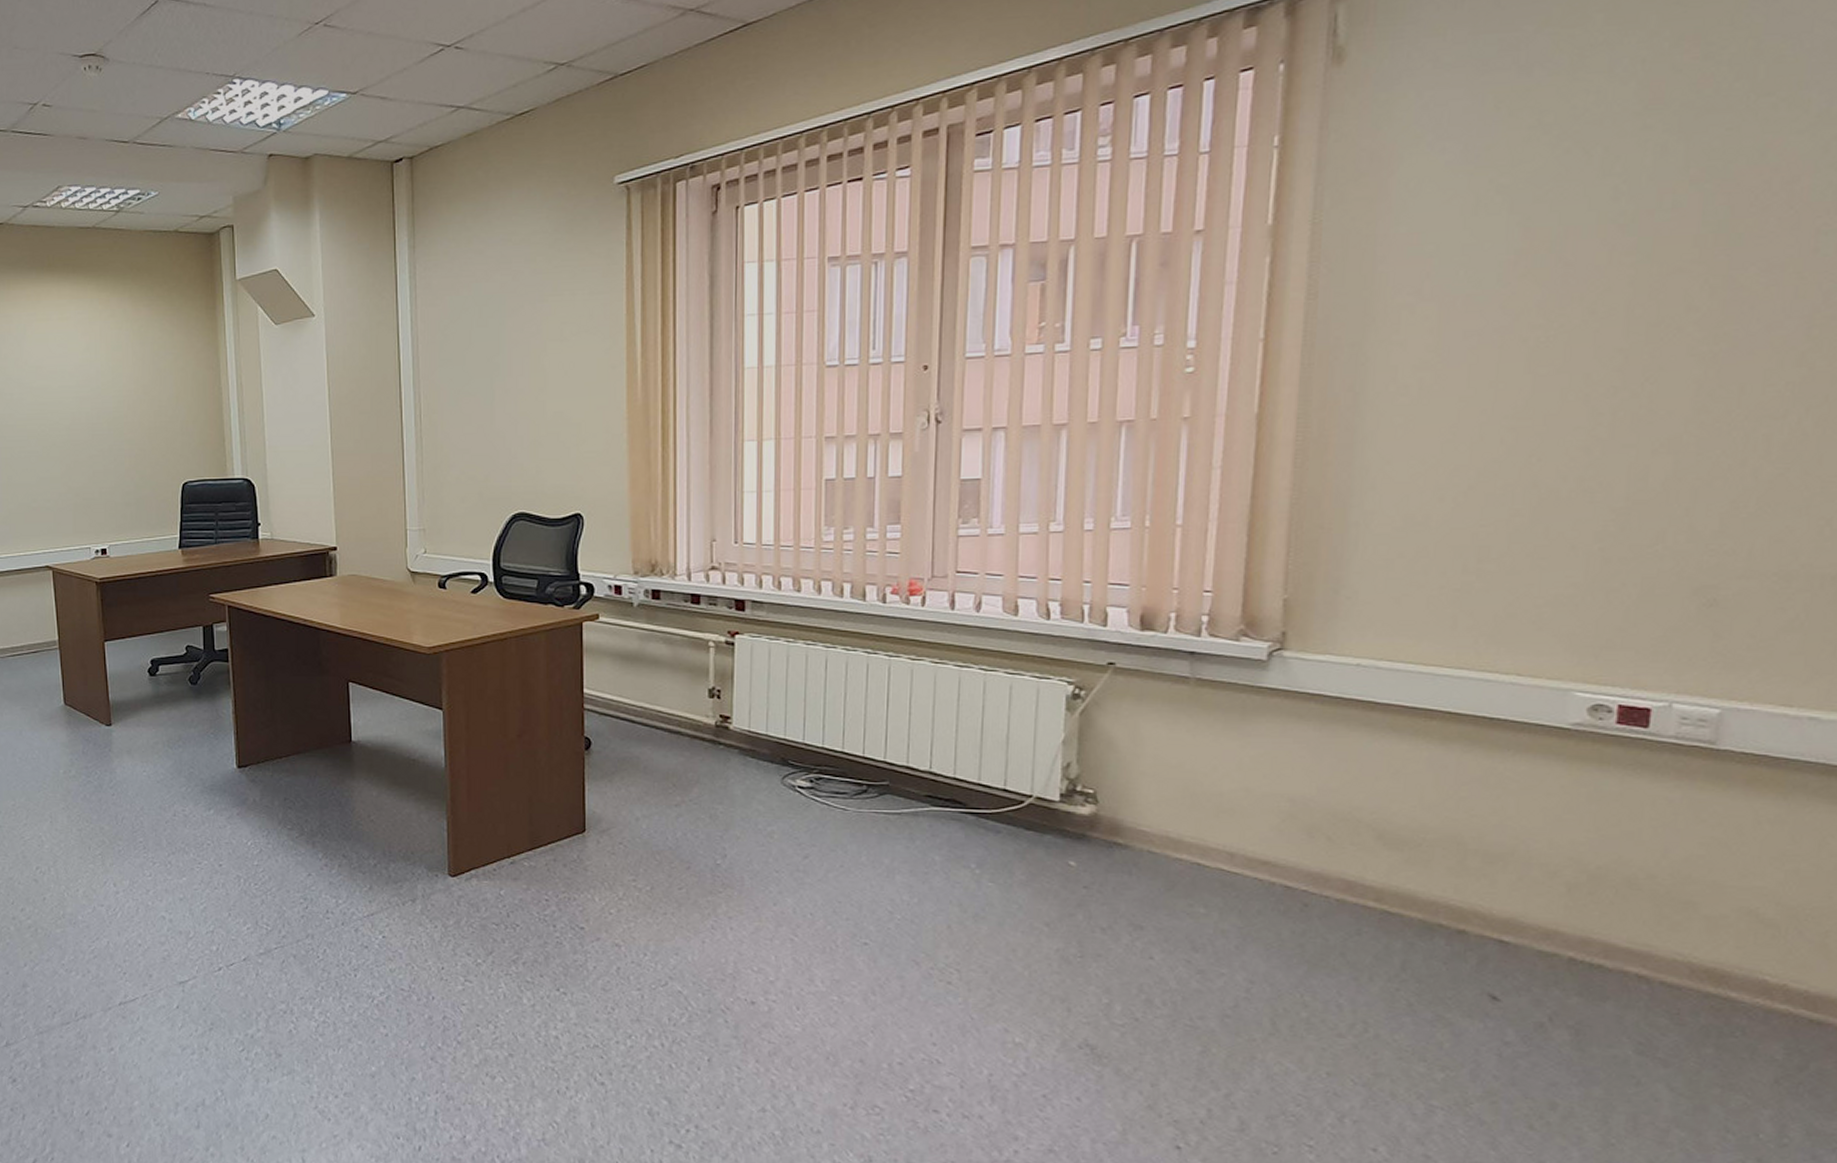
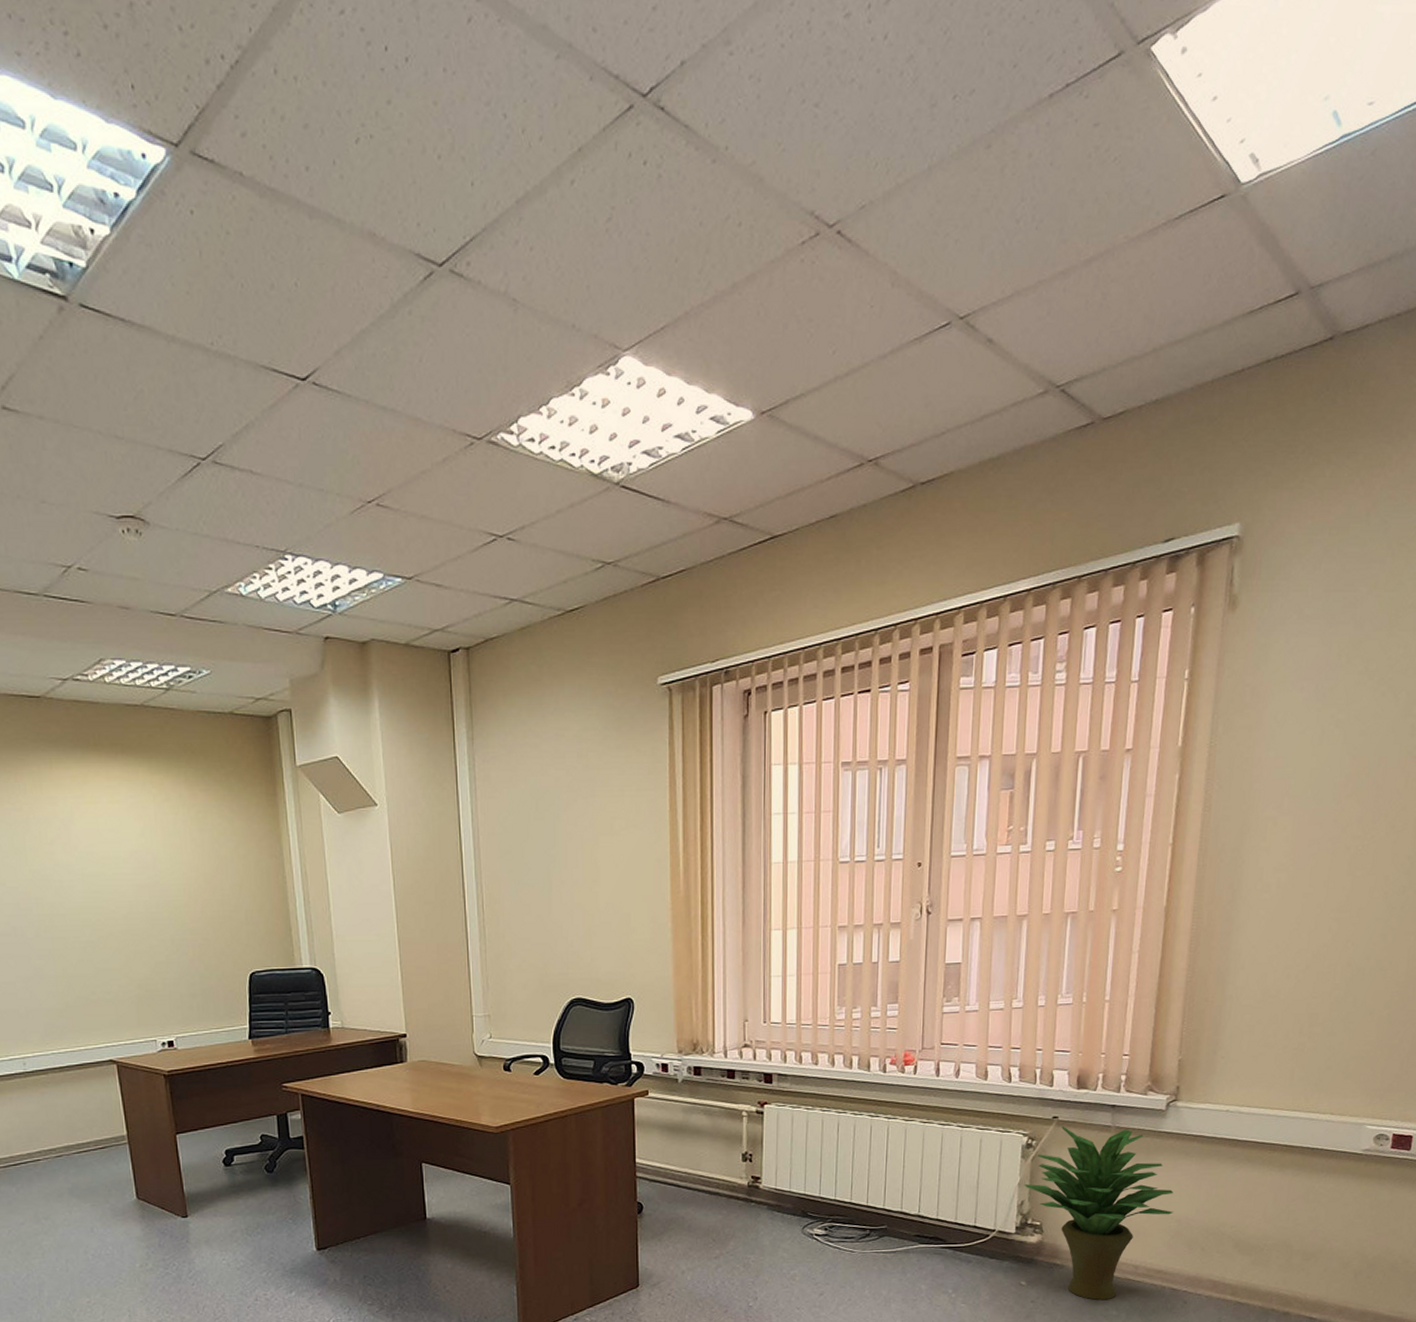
potted plant: none [1070,674,1283,893] -> present [1024,1125,1174,1300]

